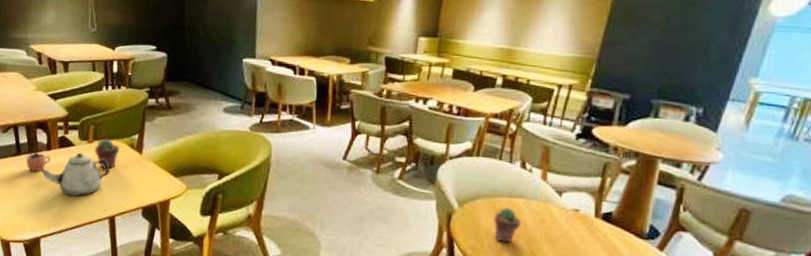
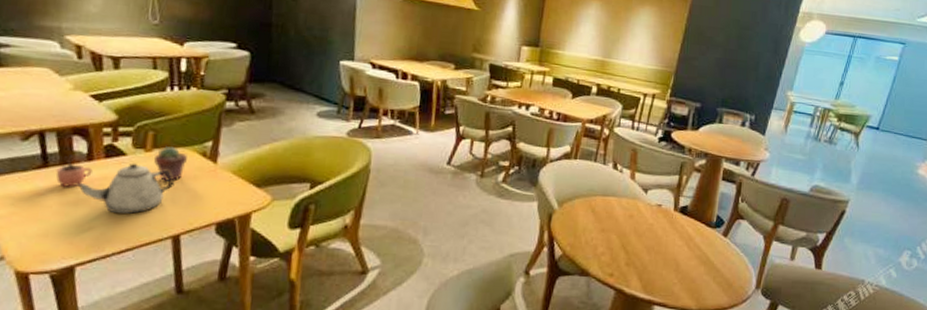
potted succulent: present [493,207,522,243] -> none [589,205,614,239]

